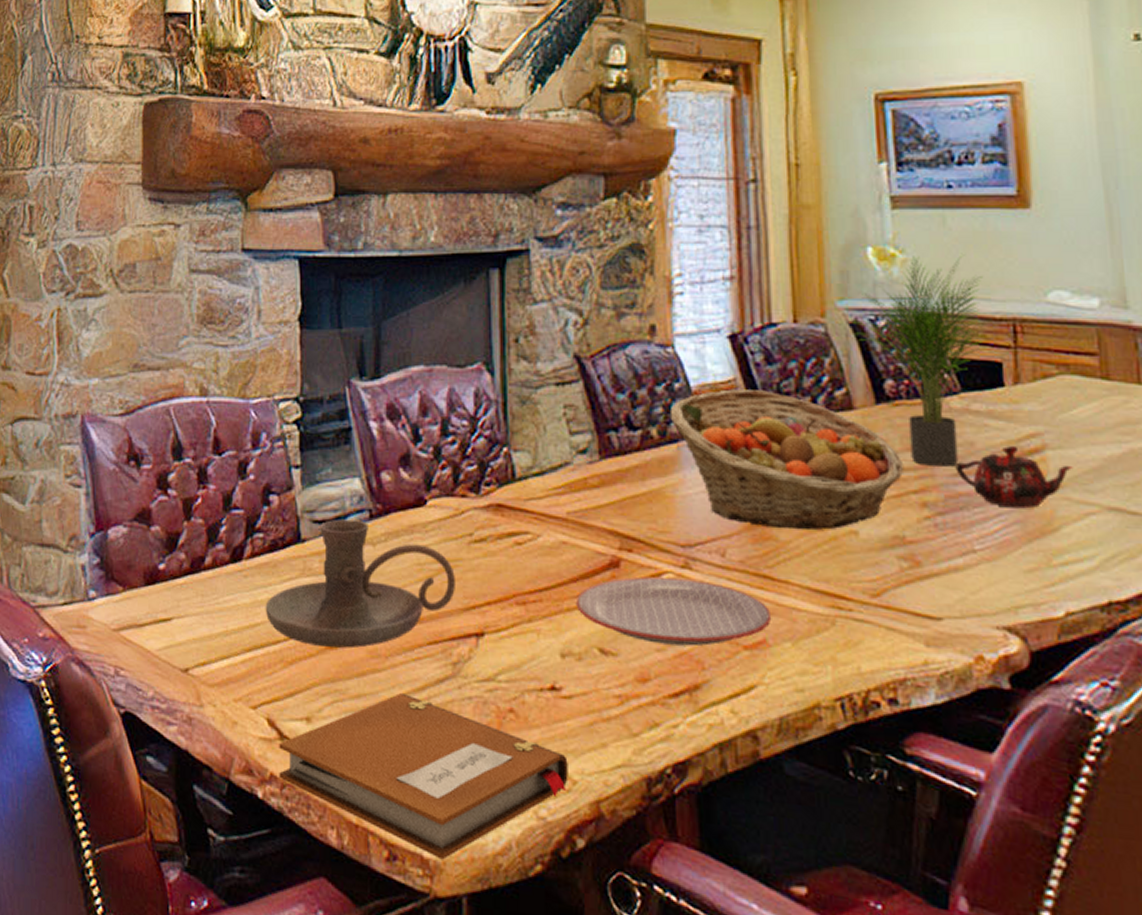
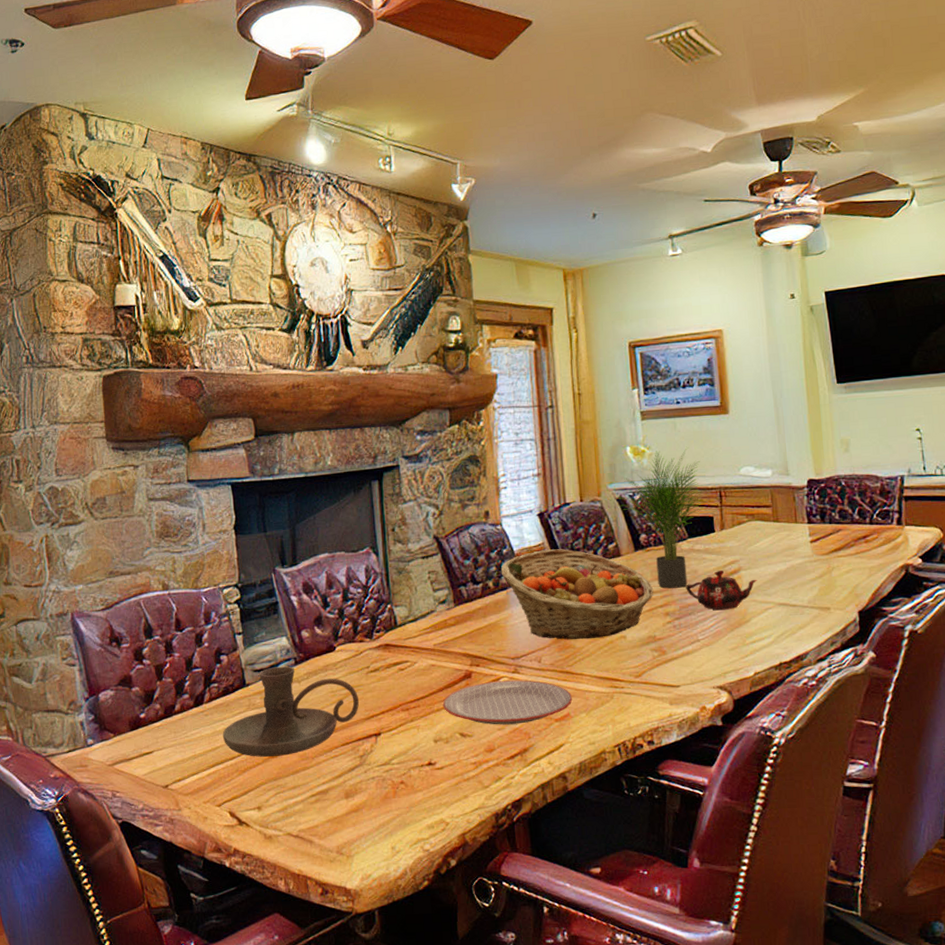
notebook: present [279,693,568,860] -> none [239,781,443,888]

